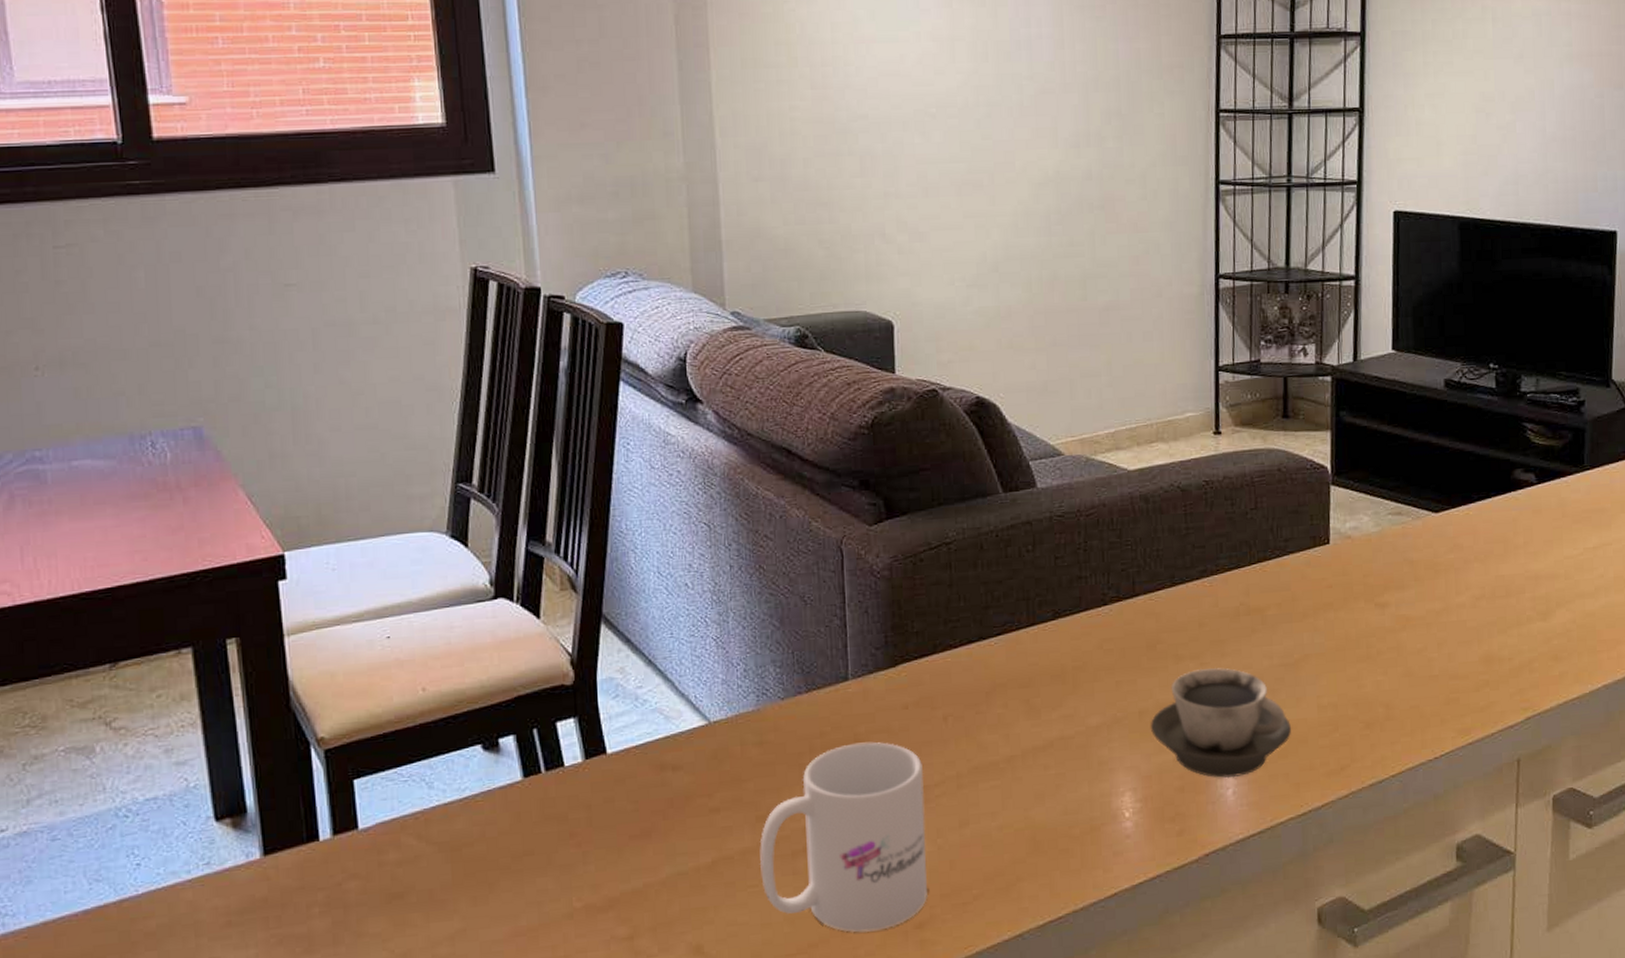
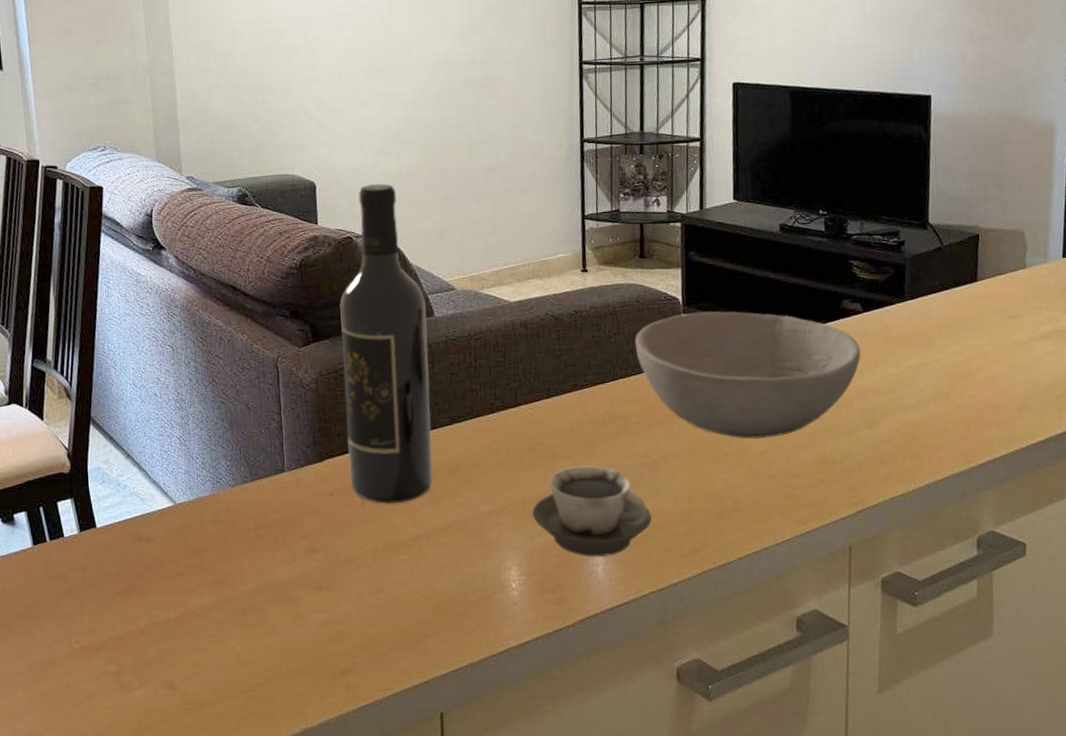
mug: present [759,742,927,933] -> none [216,522,351,675]
wine bottle: none [921,324,1032,718] -> present [340,184,433,504]
bowl: none [1275,482,1534,634] -> present [635,311,861,439]

